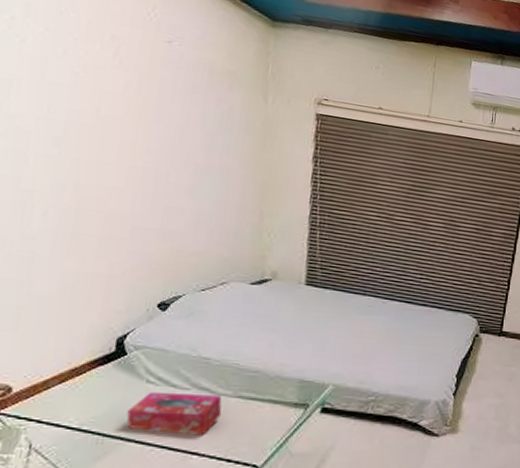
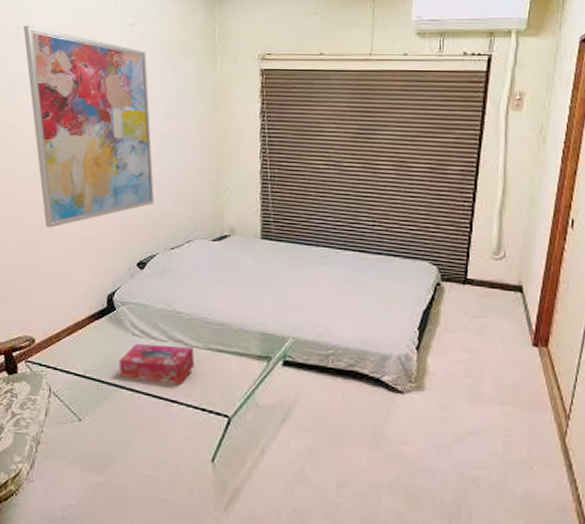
wall art: none [19,17,185,258] -> present [23,25,155,228]

